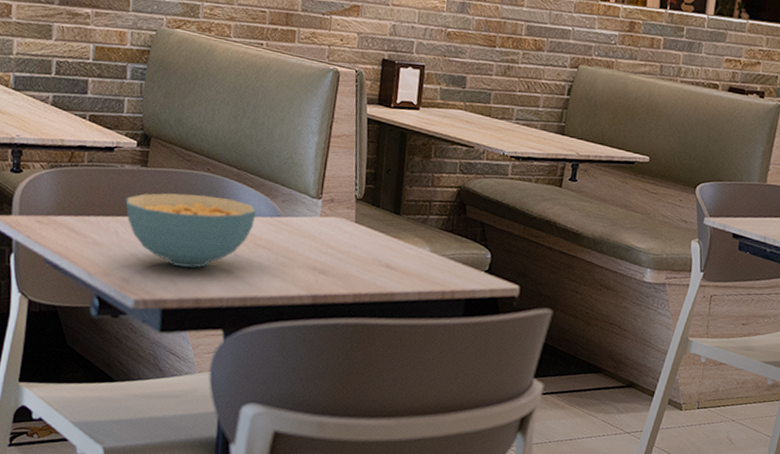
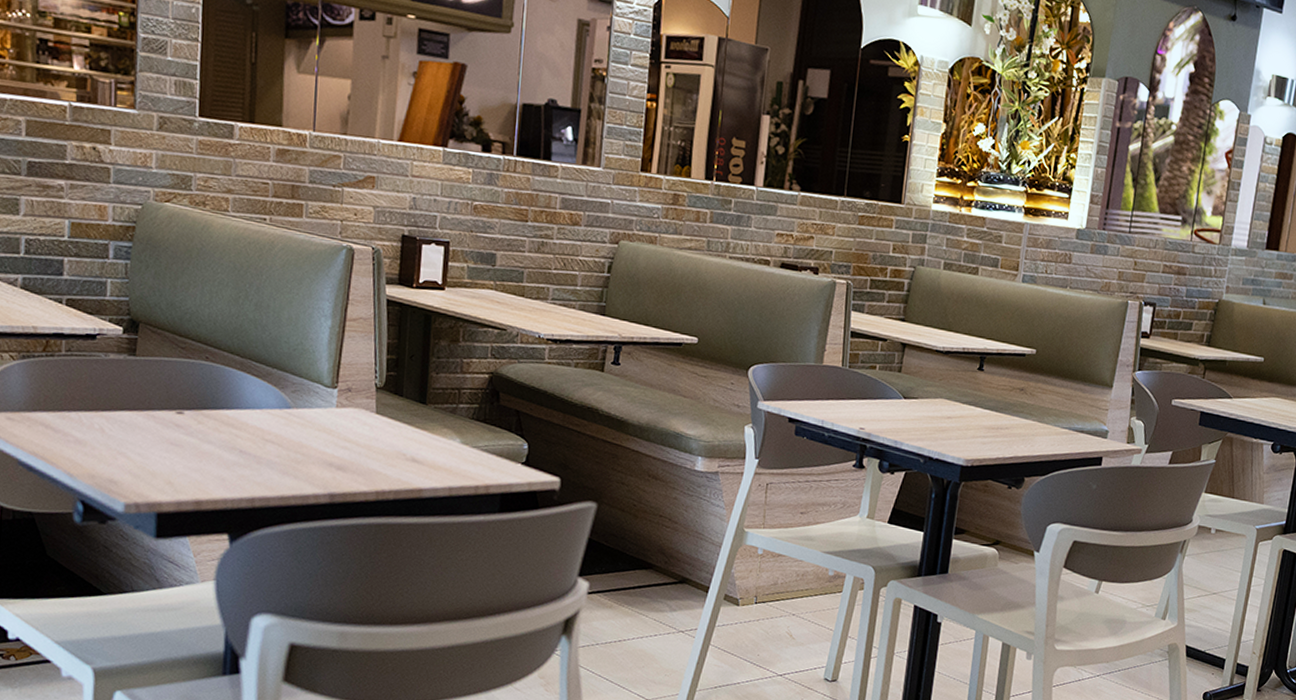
cereal bowl: present [126,193,257,268] -> none [111,384,264,467]

